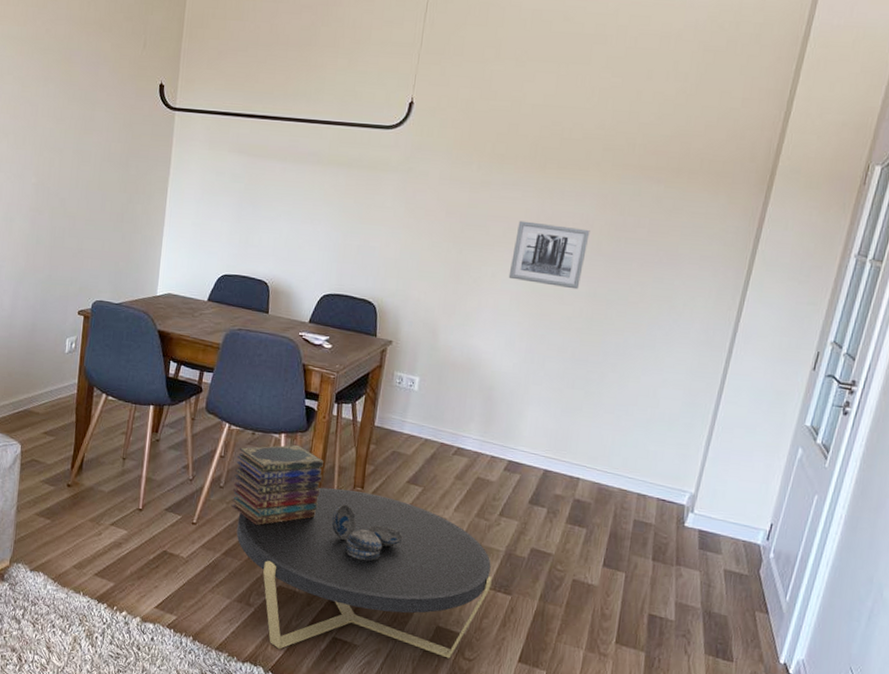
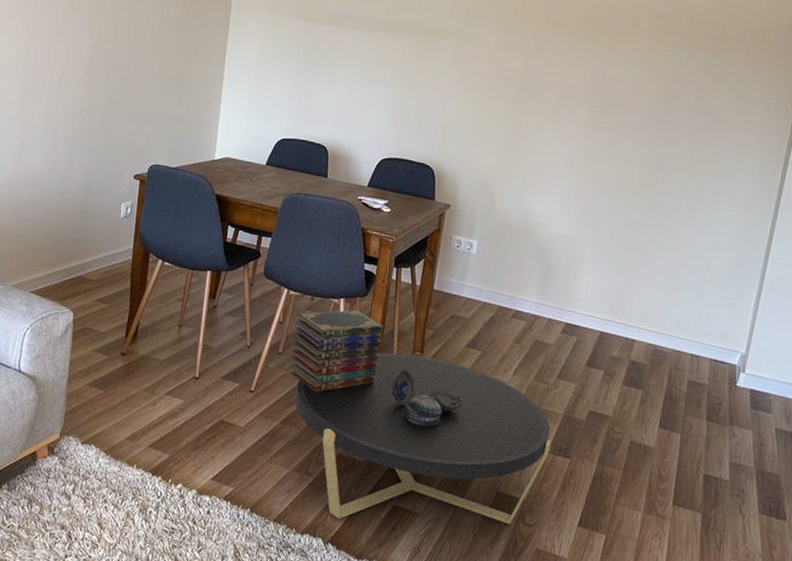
wall art: present [508,220,590,290] -> none [563,86,641,154]

